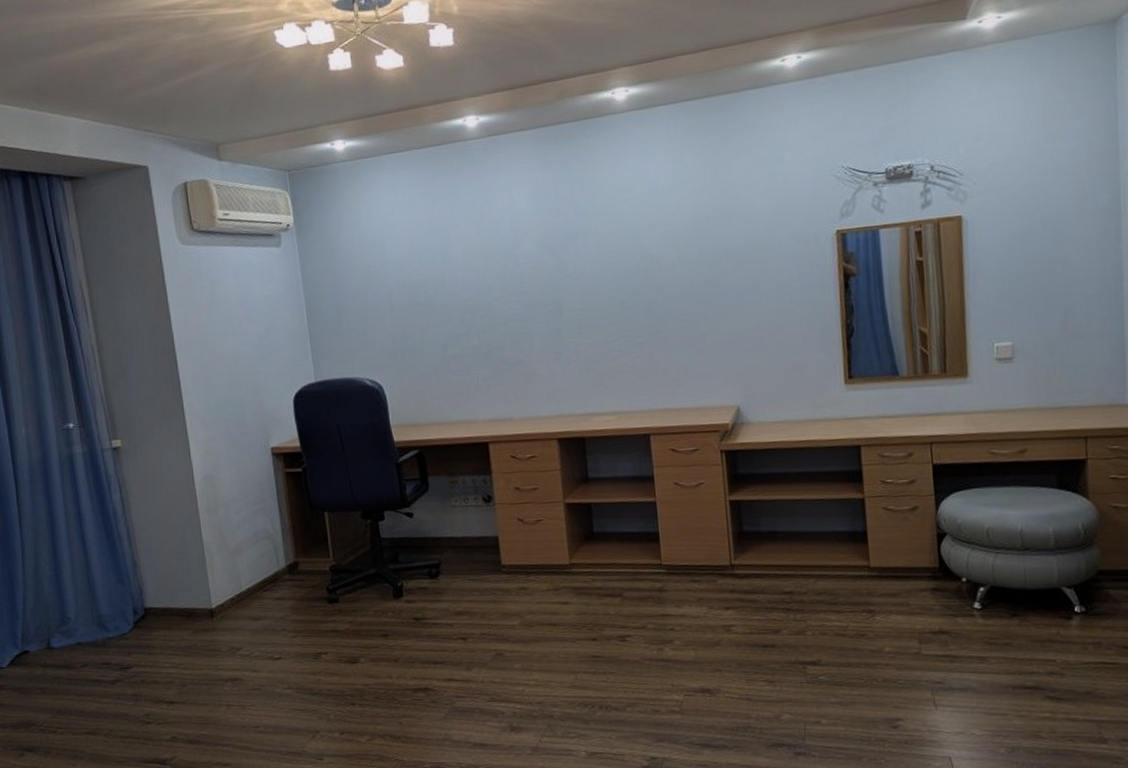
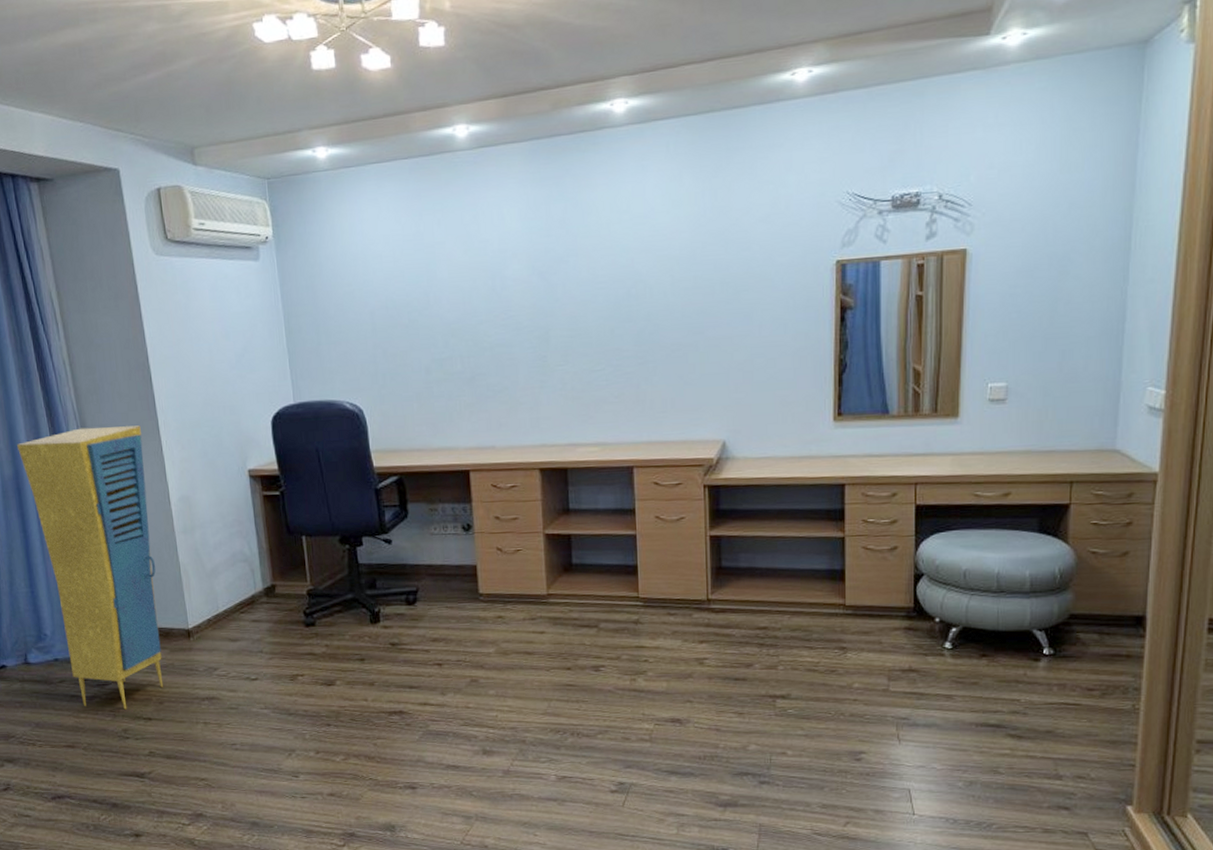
storage cabinet: none [45,407,187,693] -> present [17,425,164,710]

